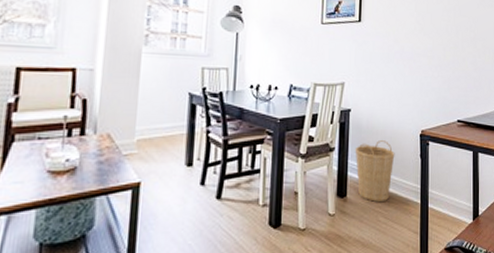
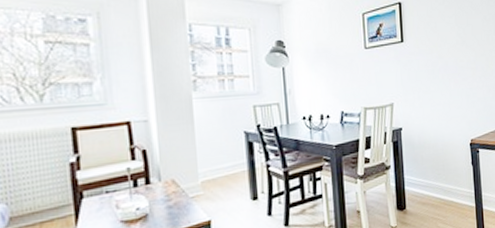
basket: present [355,140,395,203] -> none [409,153,448,211]

